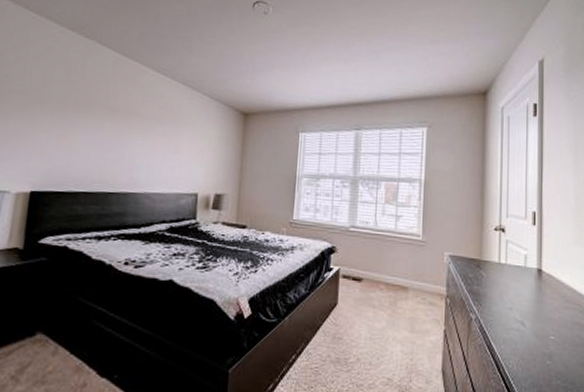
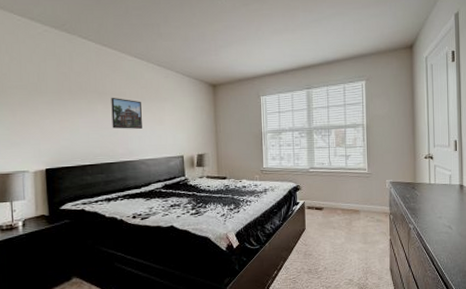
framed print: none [118,114,157,156] -> present [111,97,142,129]

